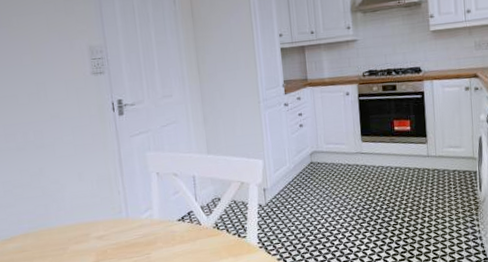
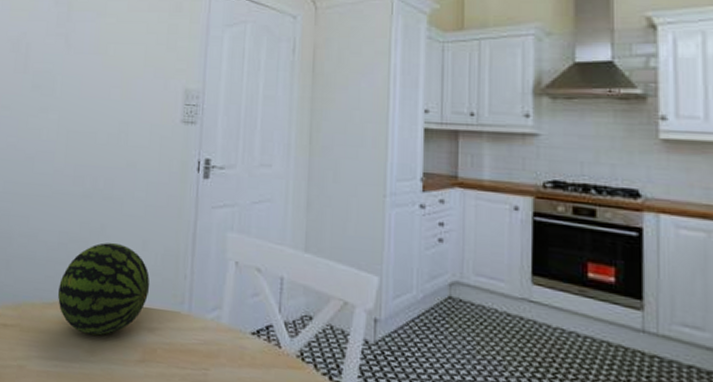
fruit: none [13,180,92,254] -> present [57,243,150,336]

